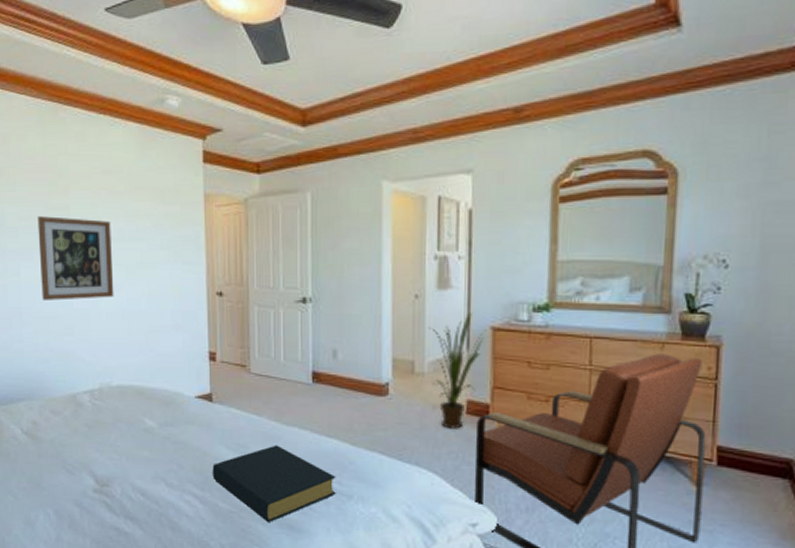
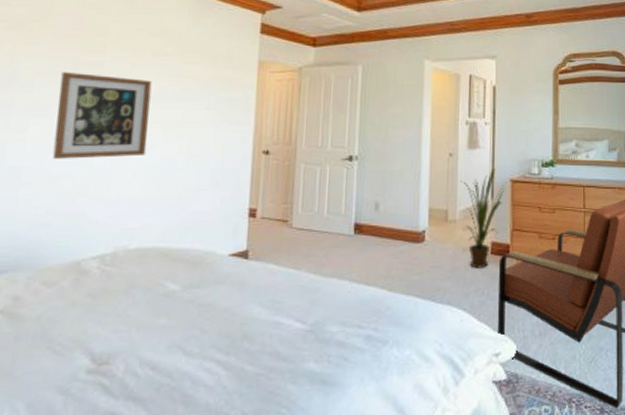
hardback book: present [212,445,336,522] -> none [240,297,373,380]

